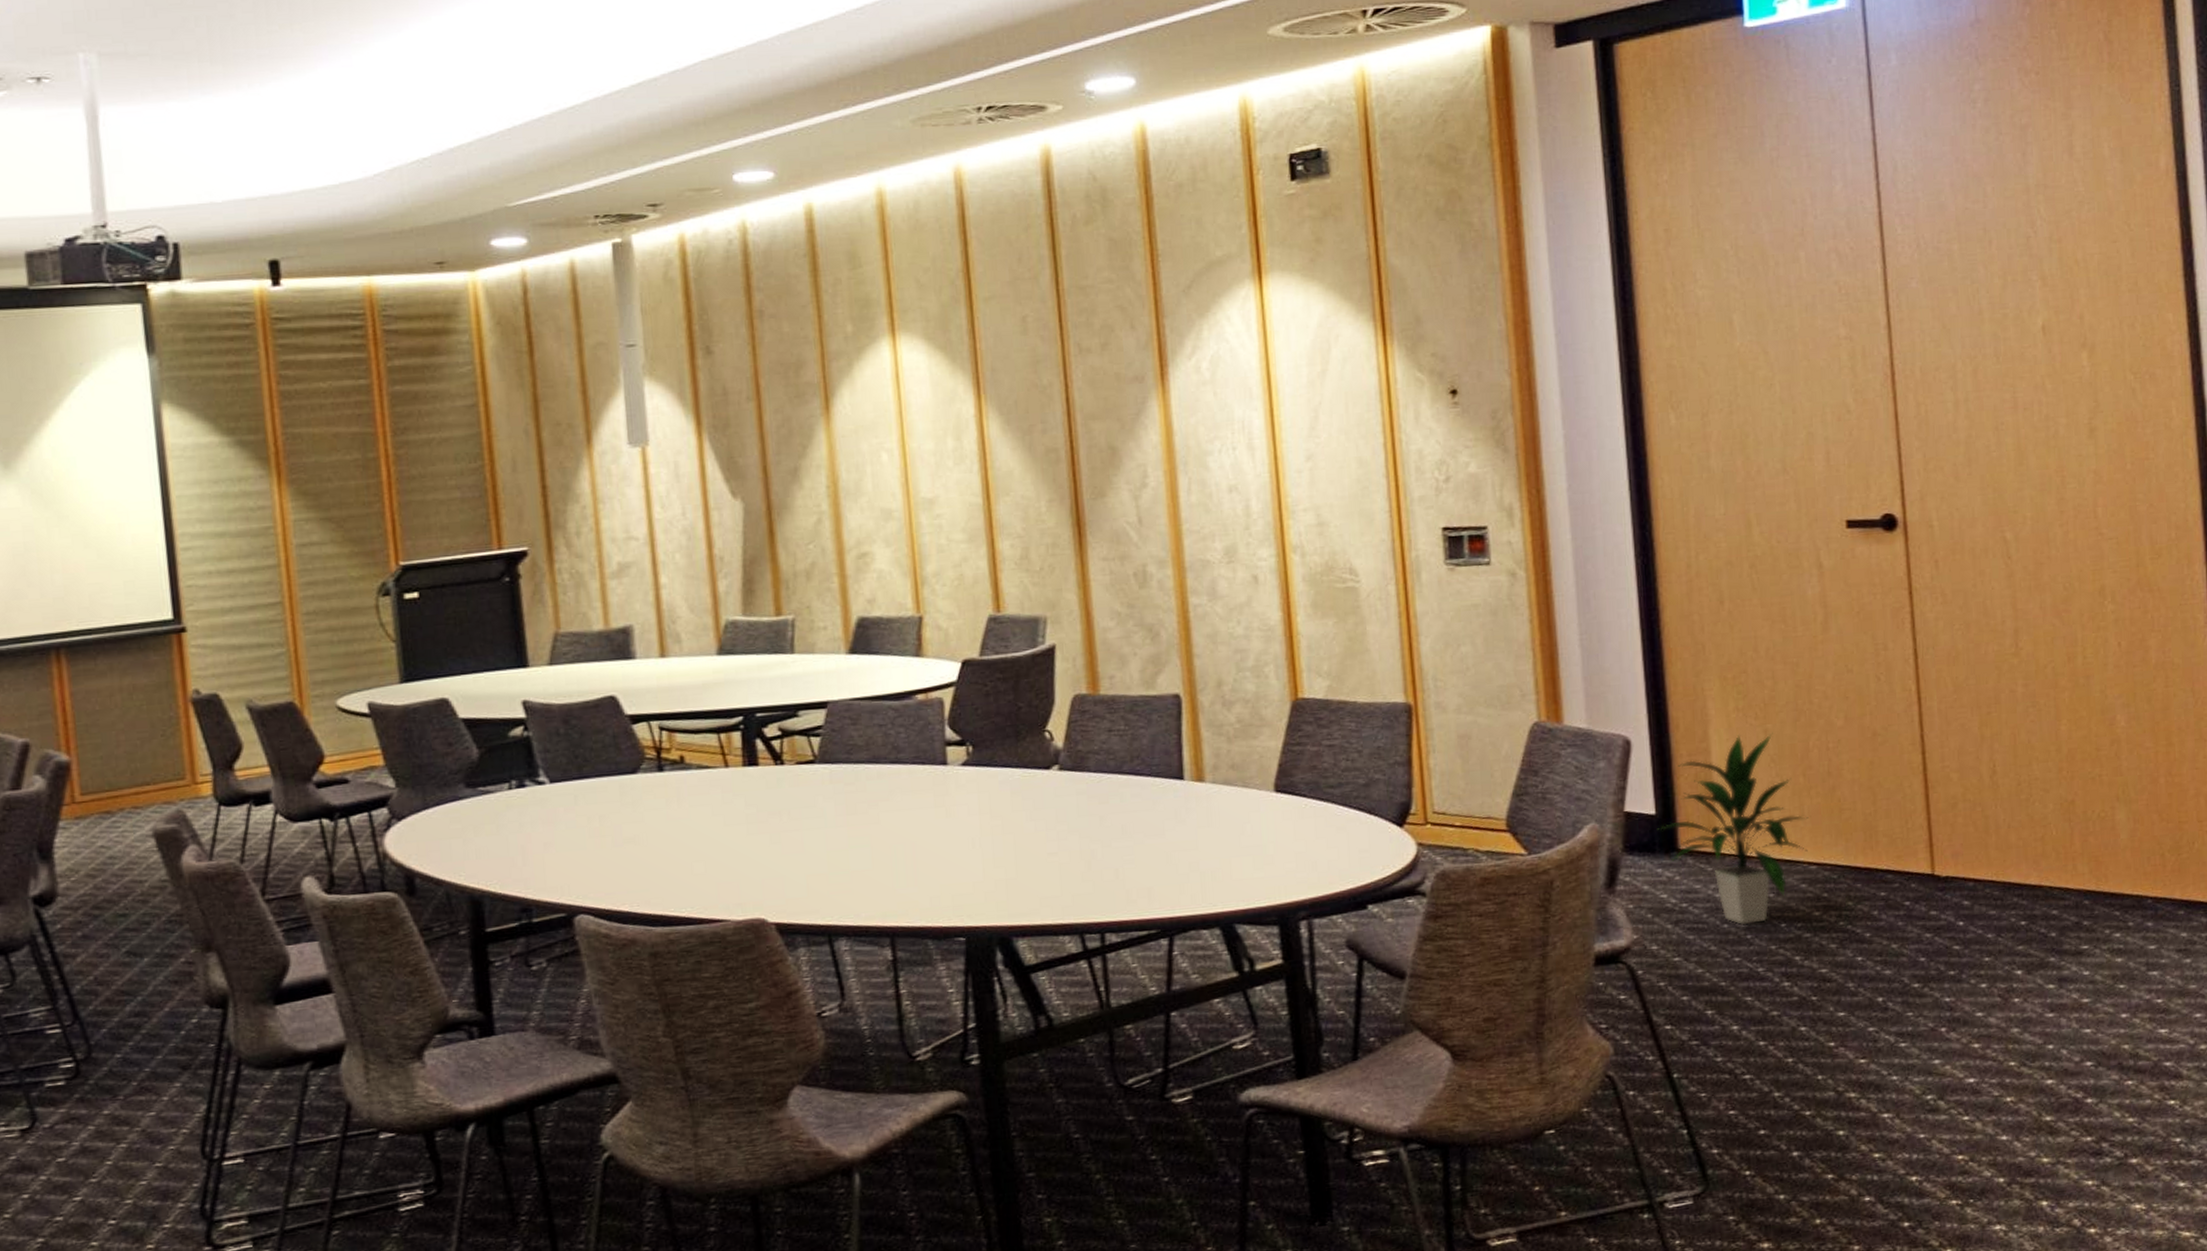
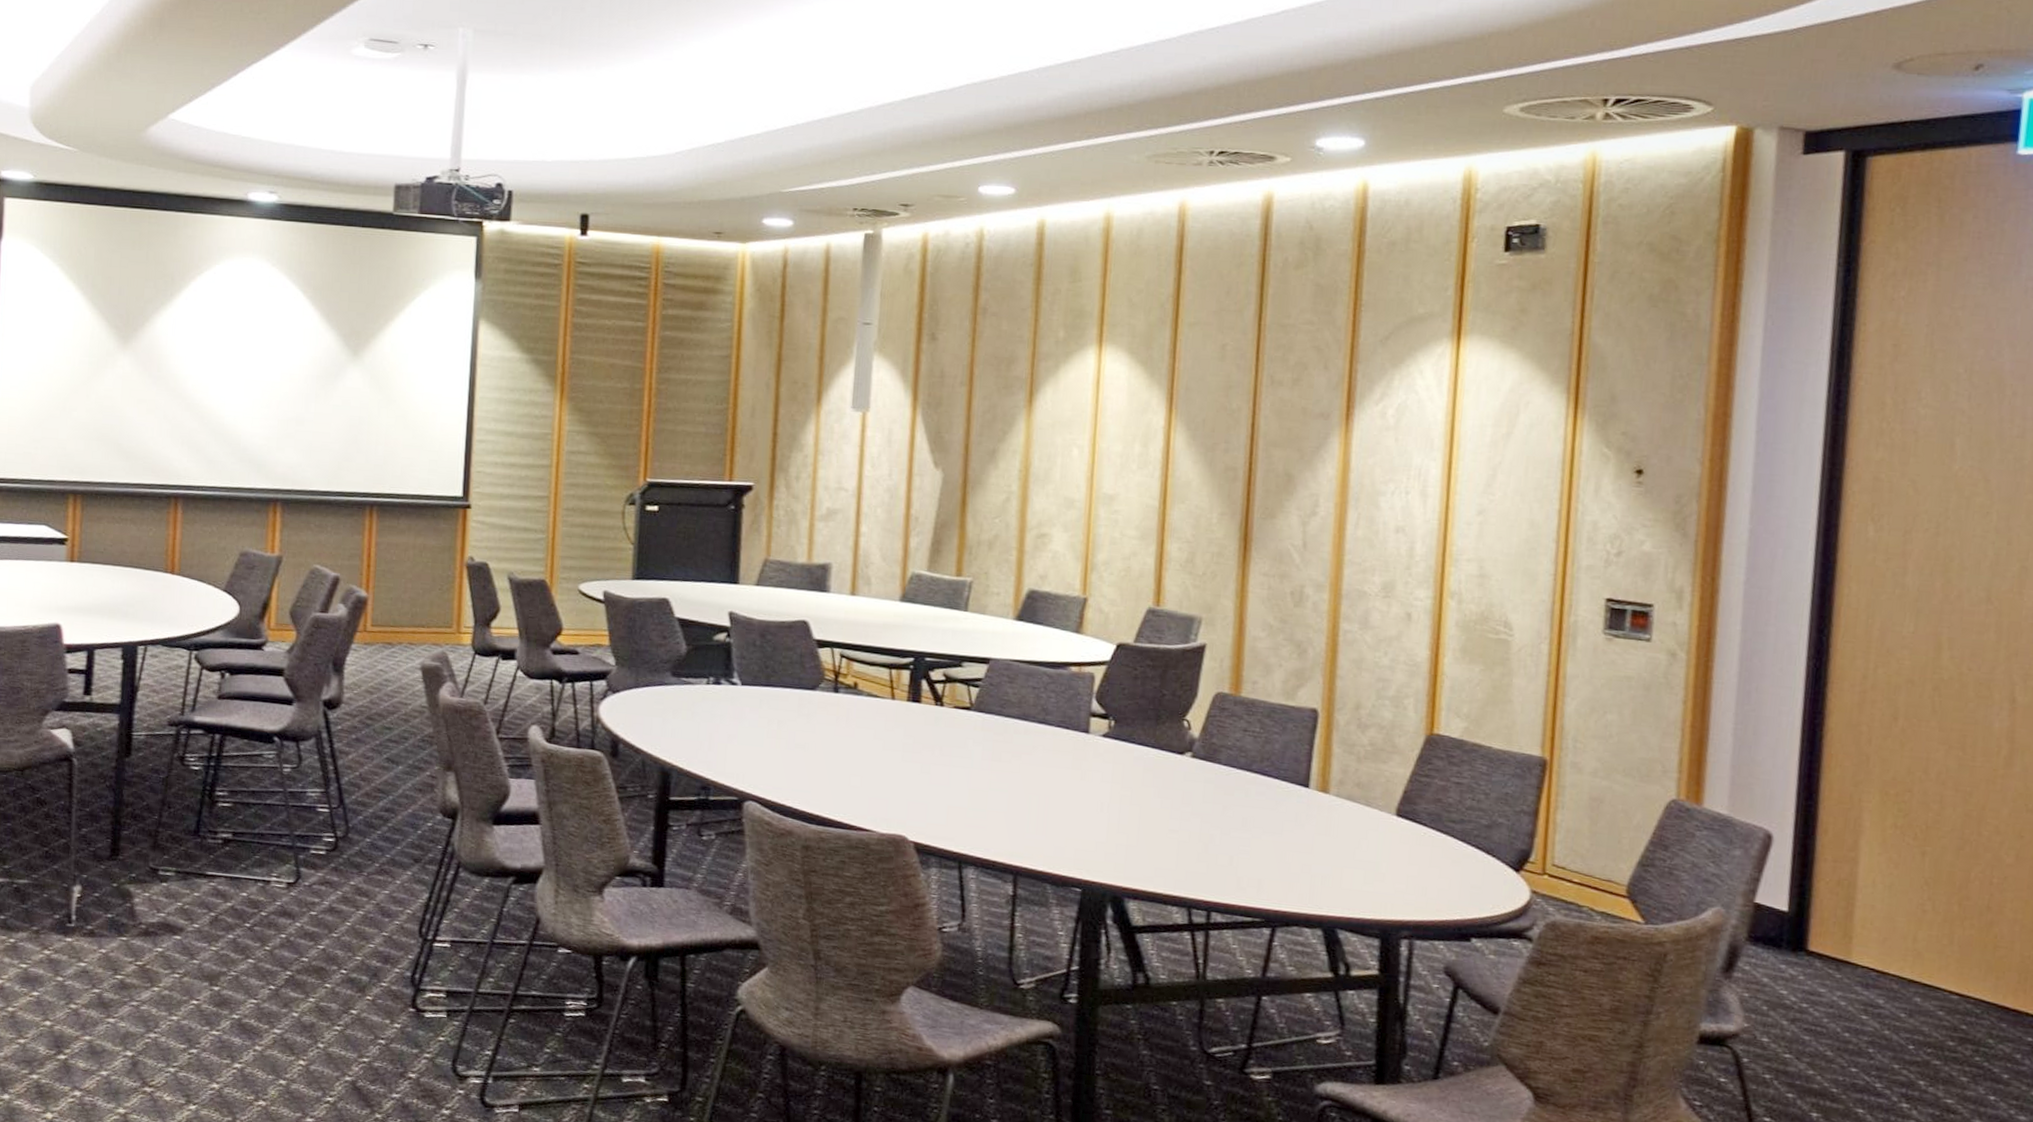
indoor plant: present [1657,732,1809,926] -> none [1787,851,1958,1040]

